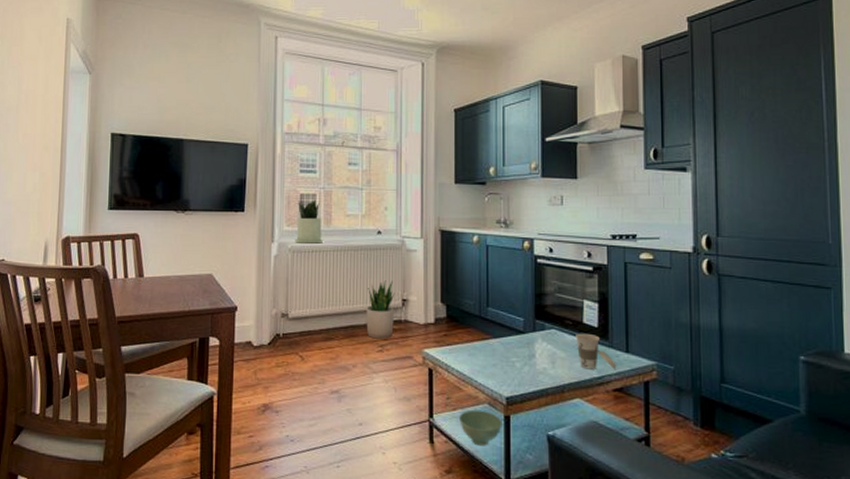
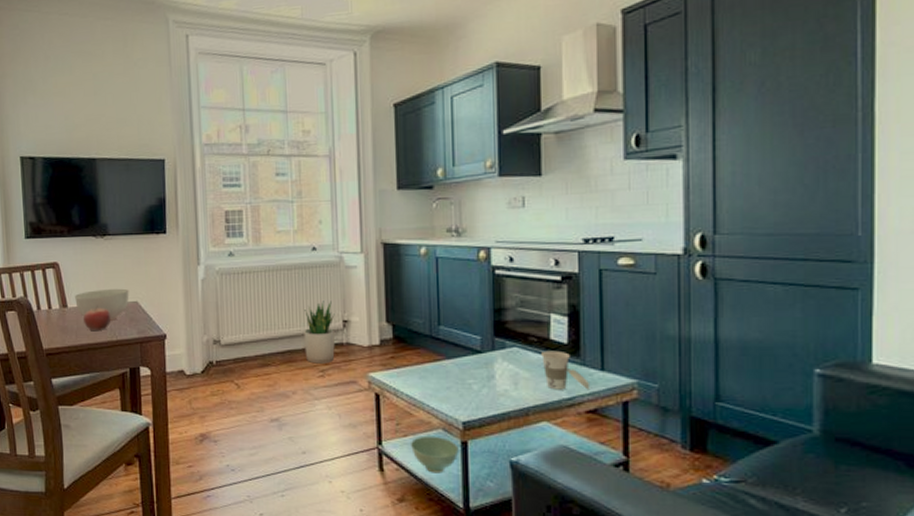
bowl: none [152,261,205,292] -> present [75,288,129,321]
fruit: none [158,276,186,301] -> present [83,305,111,332]
planter: present [295,199,324,244] -> none [222,216,254,265]

